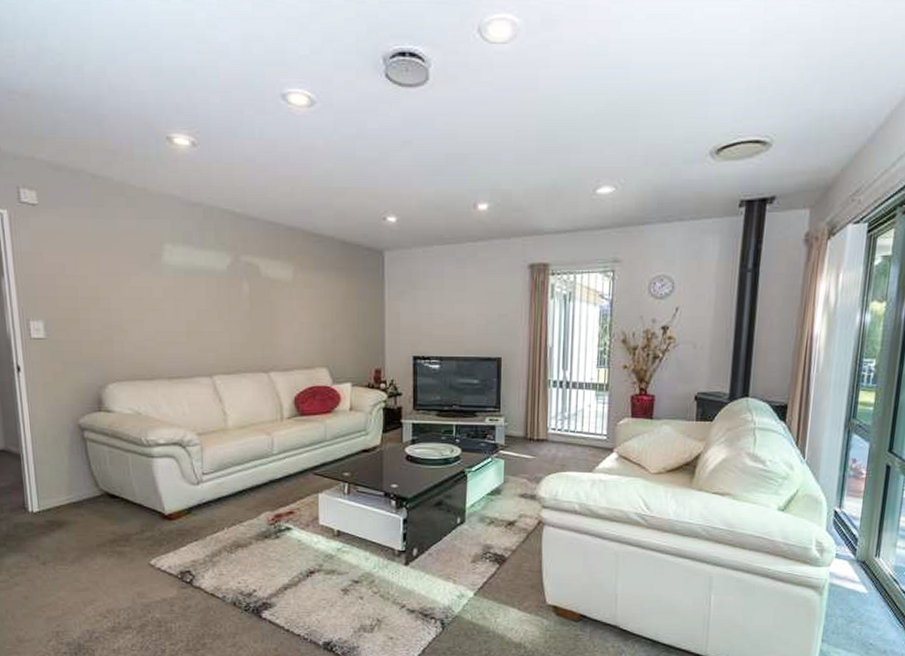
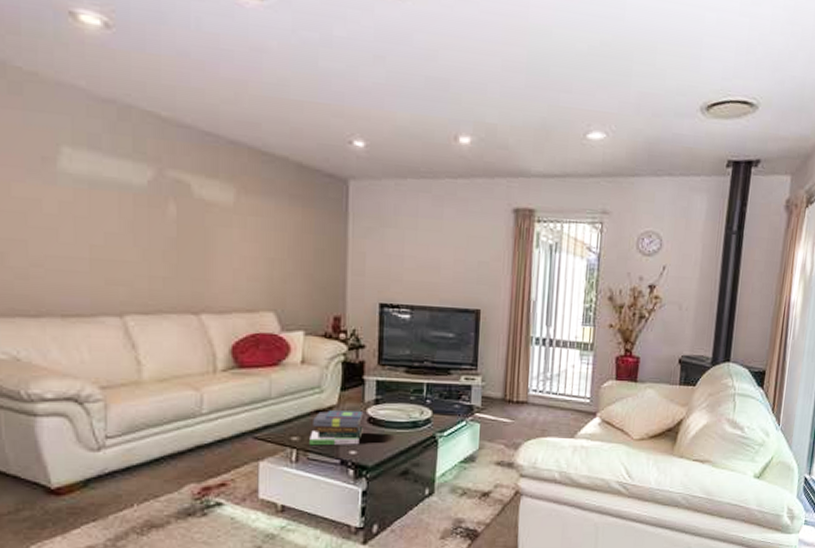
books: none [358,450,402,480] -> present [309,410,364,446]

